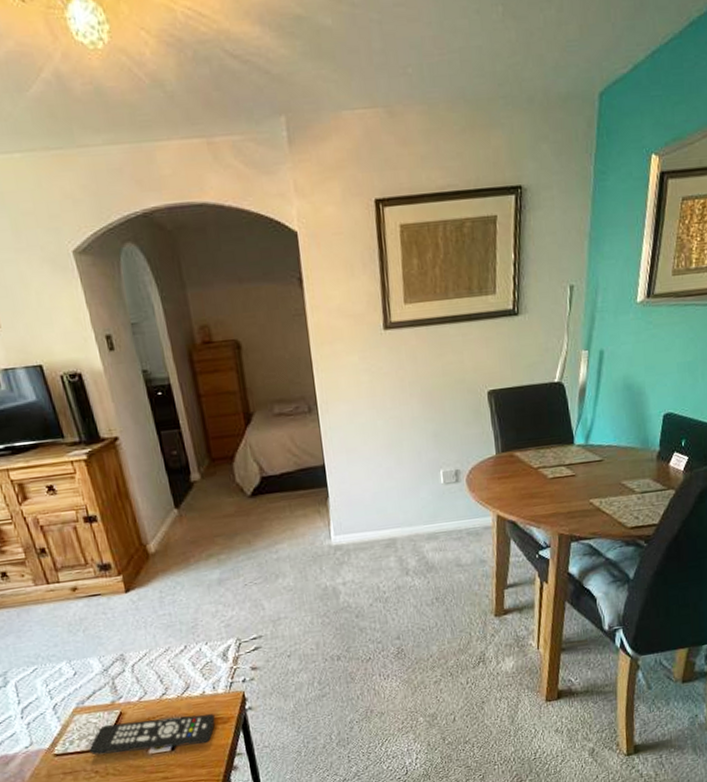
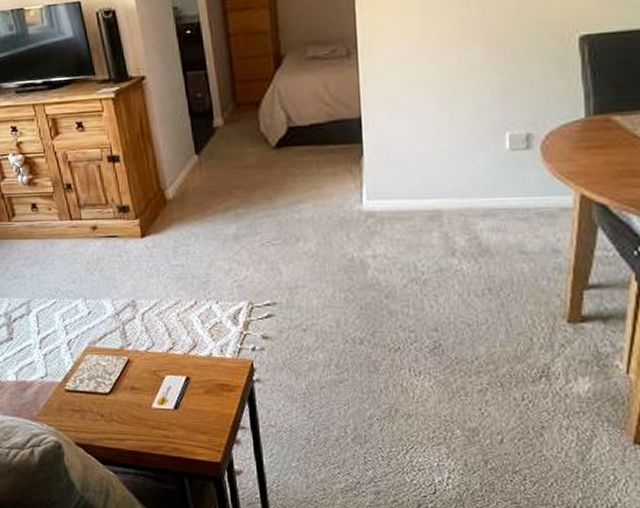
remote control: present [89,714,215,755] -> none [96,369,220,409]

